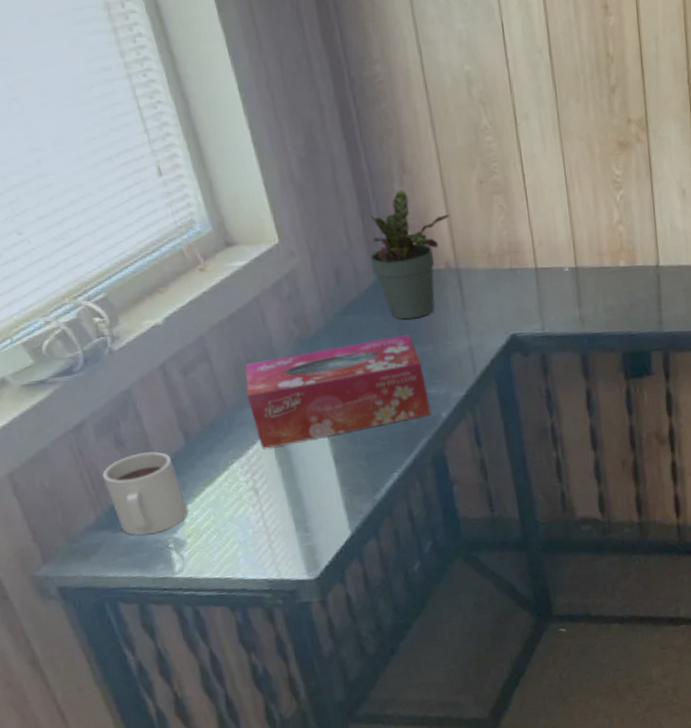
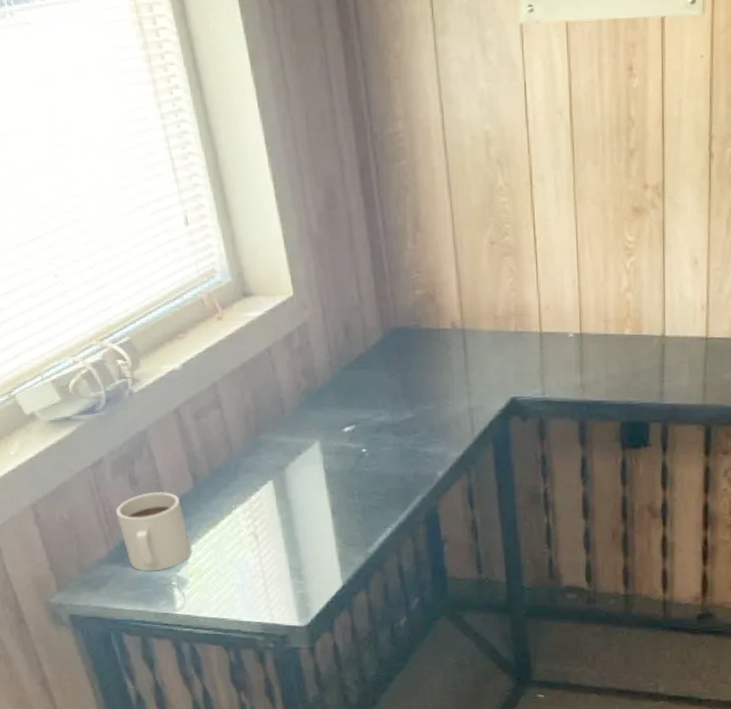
tissue box: present [245,334,432,449] -> none [253,392,428,496]
potted plant: present [370,190,450,320] -> none [379,248,460,377]

